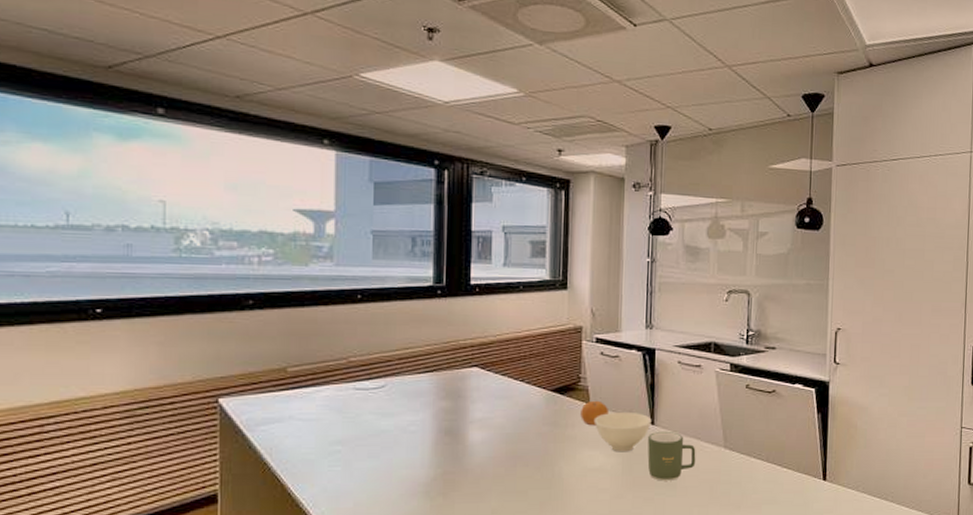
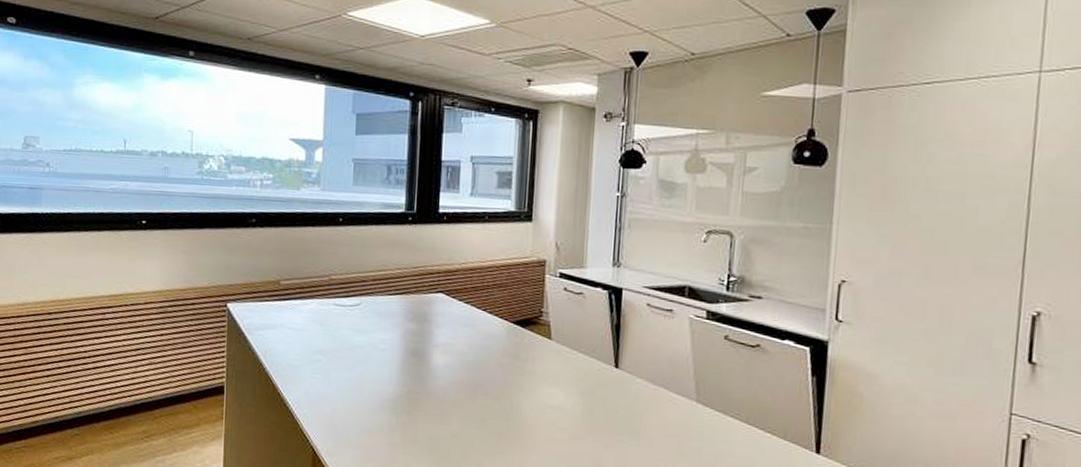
fruit: present [580,400,610,426] -> none [541,336,571,363]
bowl: present [595,411,652,452] -> none [555,350,616,394]
mug: present [647,432,696,481] -> none [610,376,664,430]

